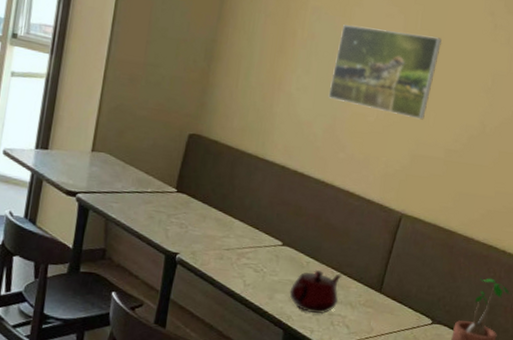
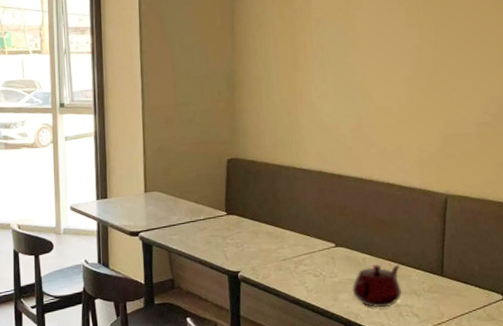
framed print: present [328,25,442,120] -> none [347,19,449,101]

